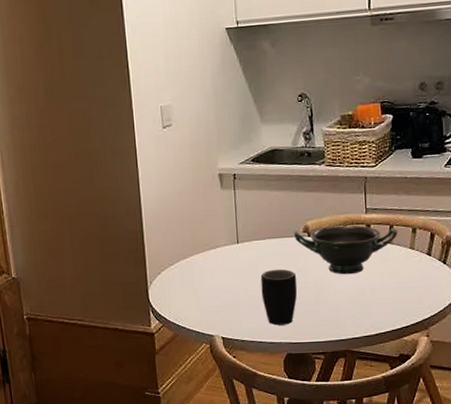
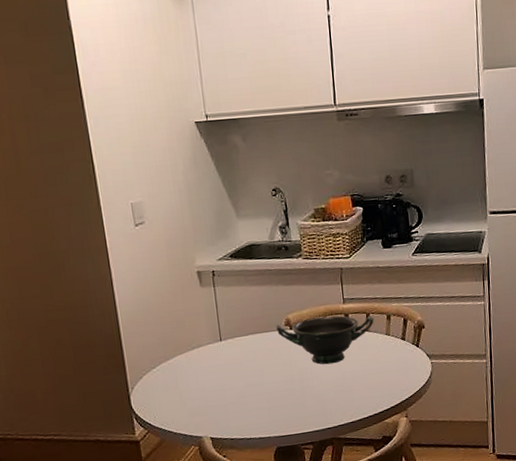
mug: present [260,269,298,326] -> none [246,363,284,421]

